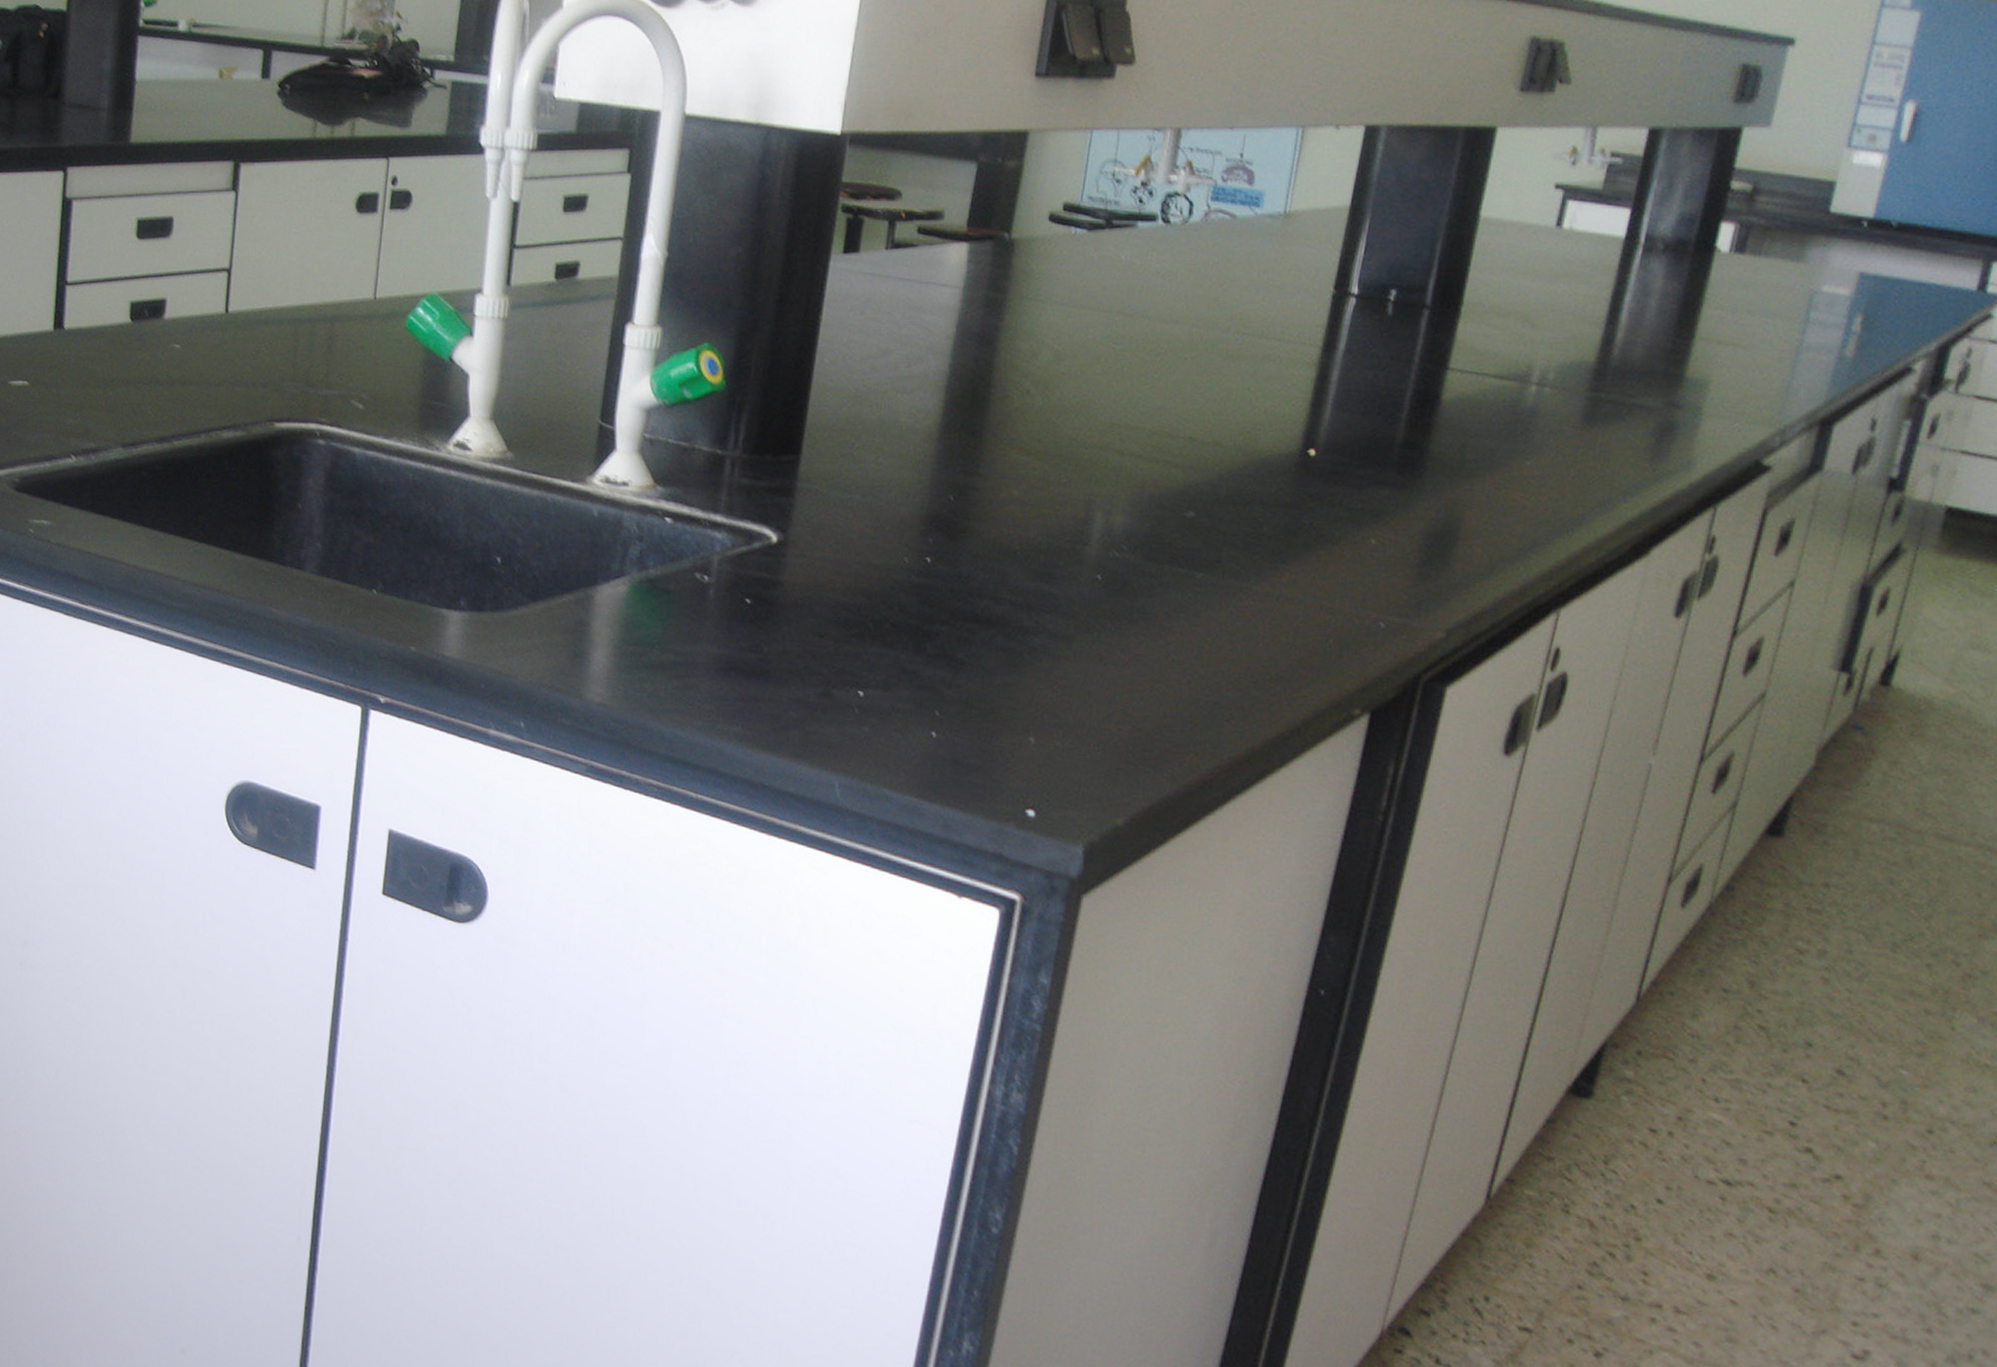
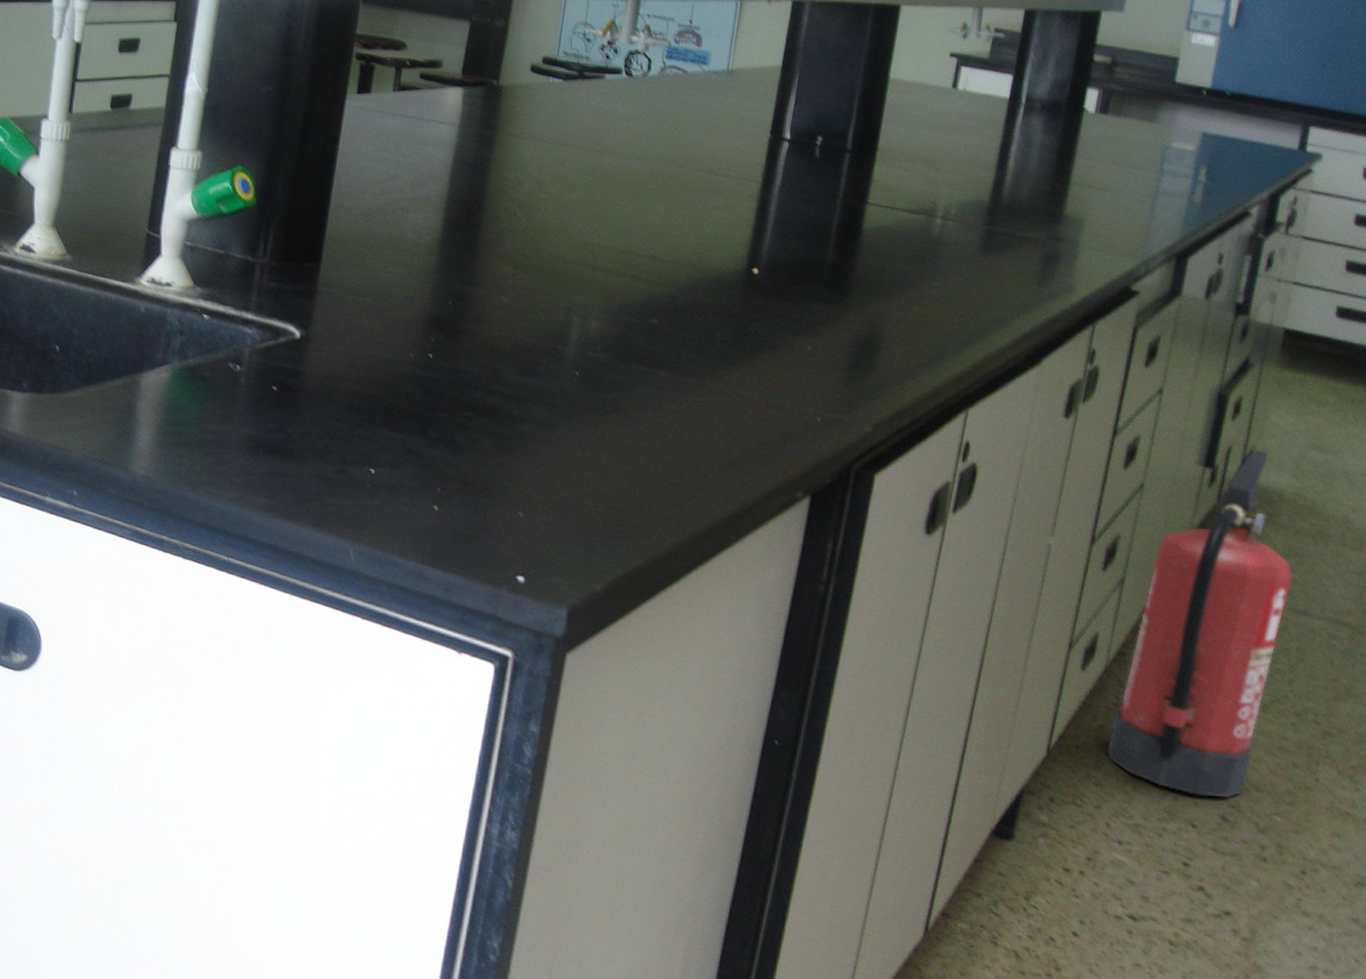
fire extinguisher: none [1706,650,1938,1050] -> present [1106,449,1292,799]

